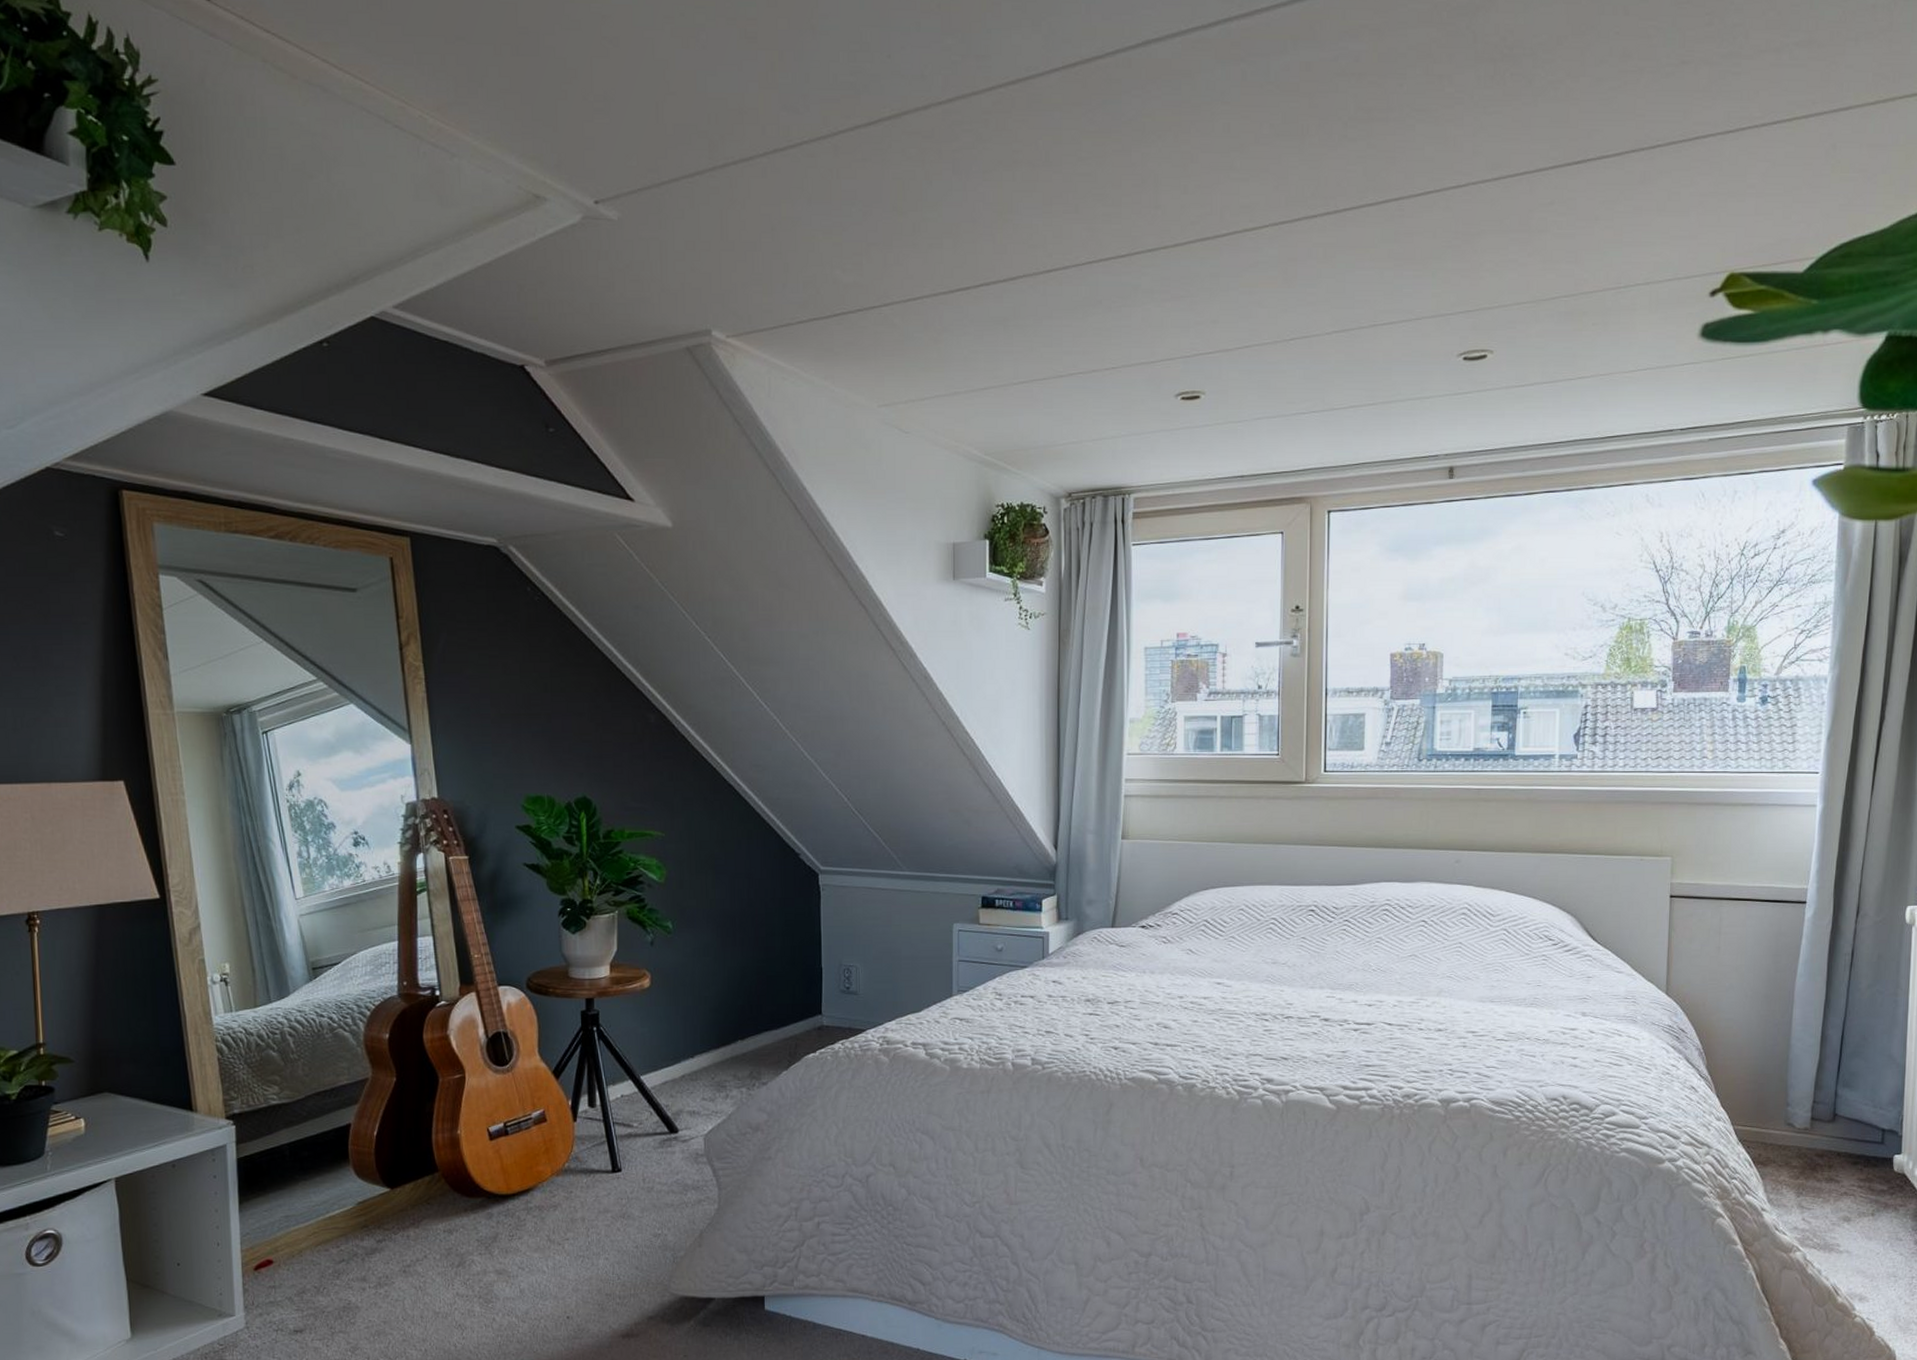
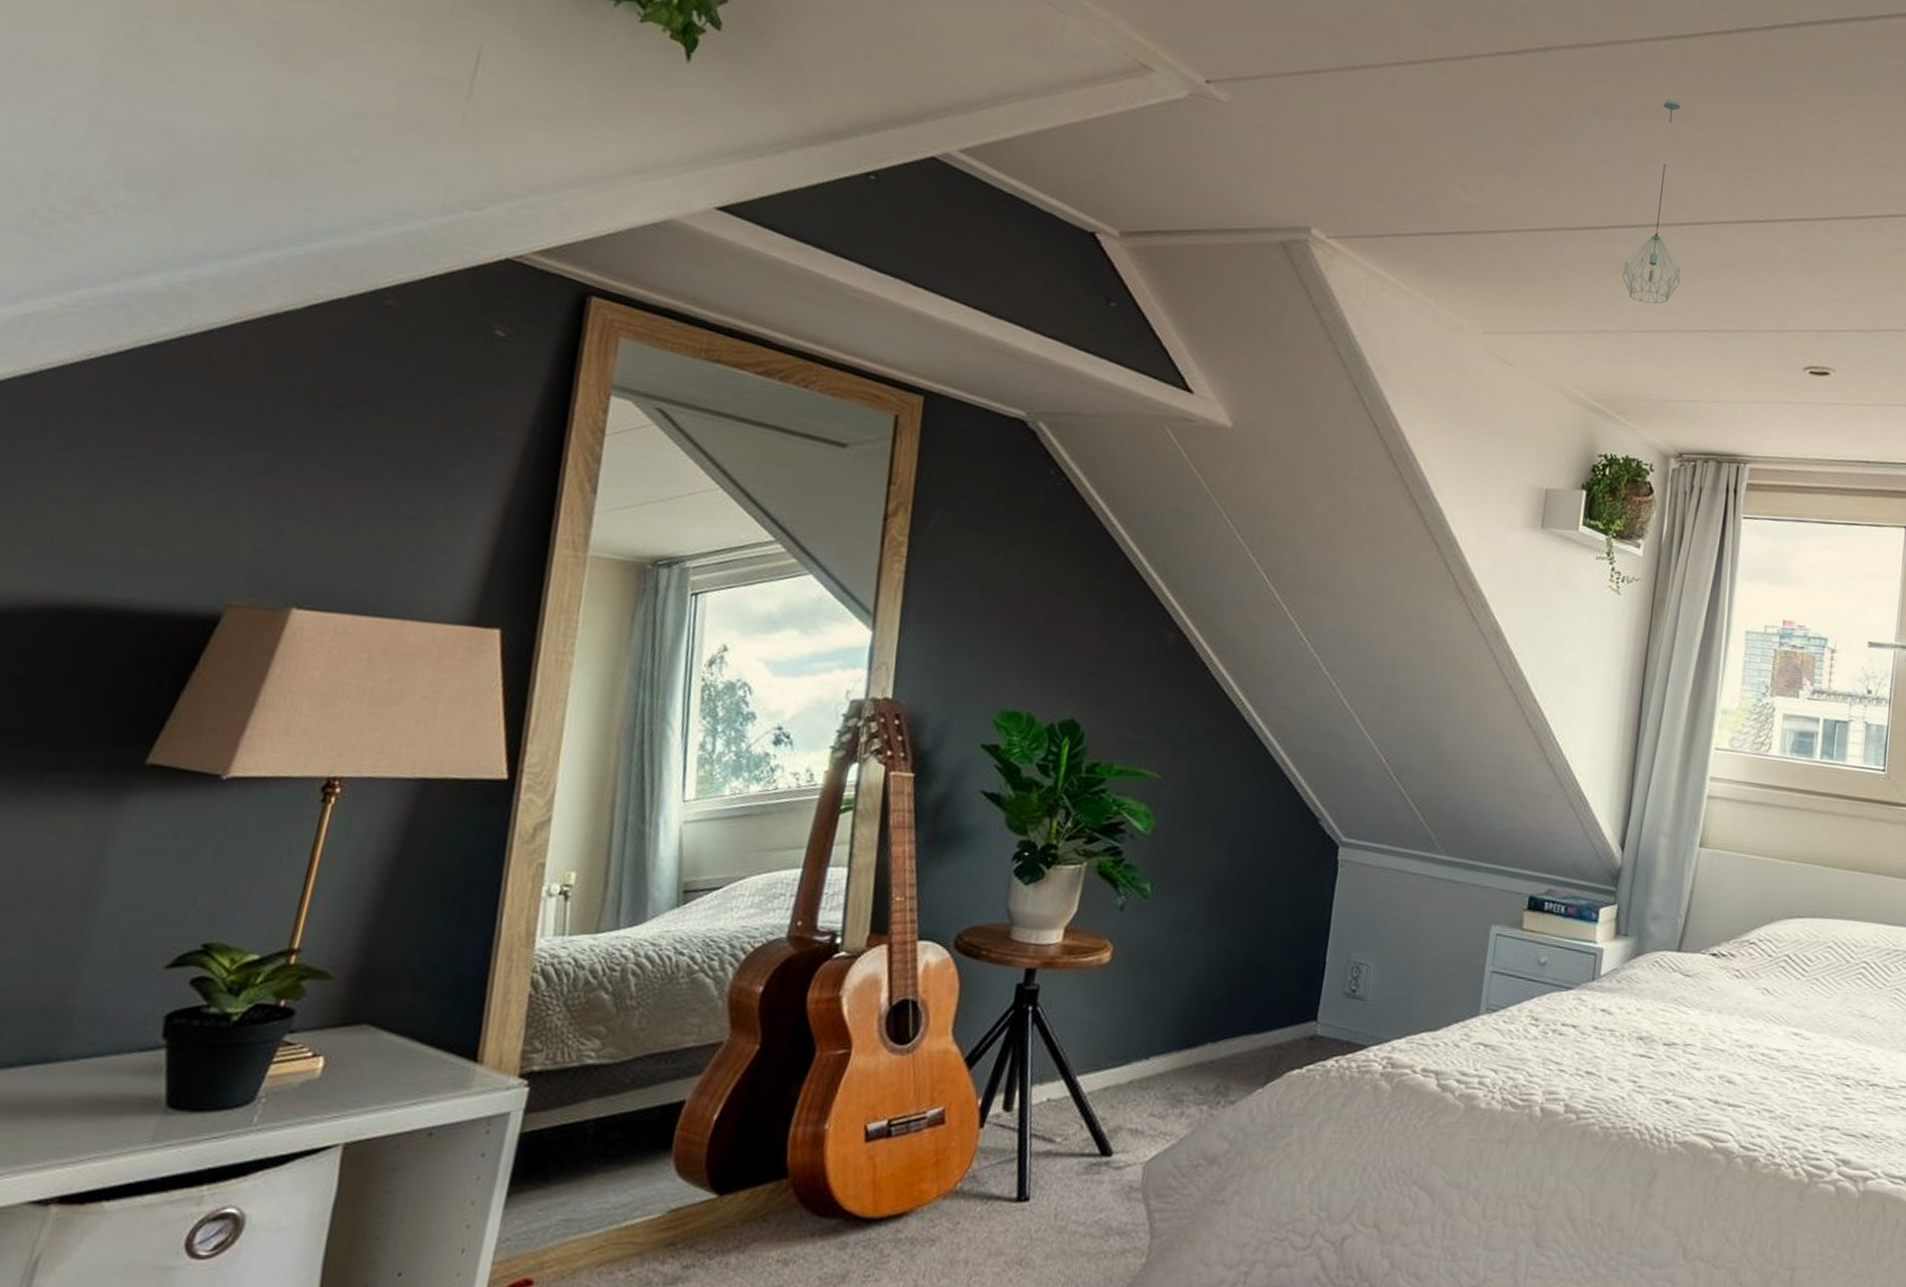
pendant light: none [998,145,1053,354] -> present [1622,98,1681,304]

